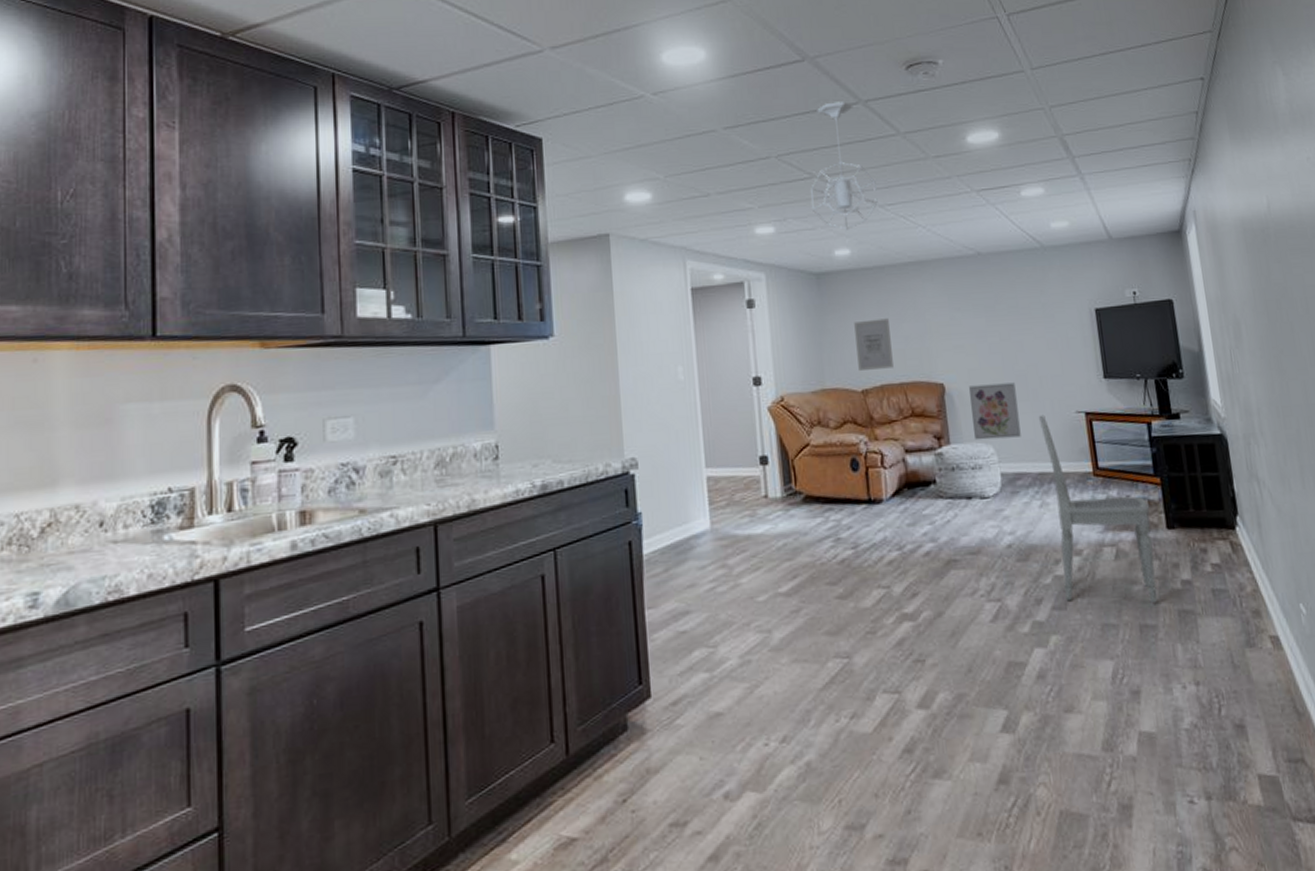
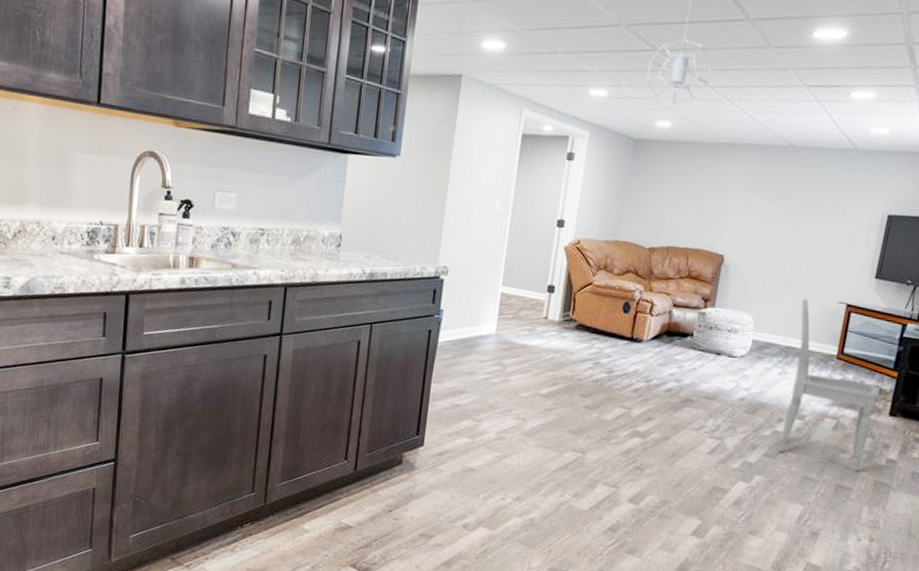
wall art: present [854,318,894,370] -> none [651,188,690,234]
wall art: present [969,382,1021,441] -> none [737,262,789,313]

